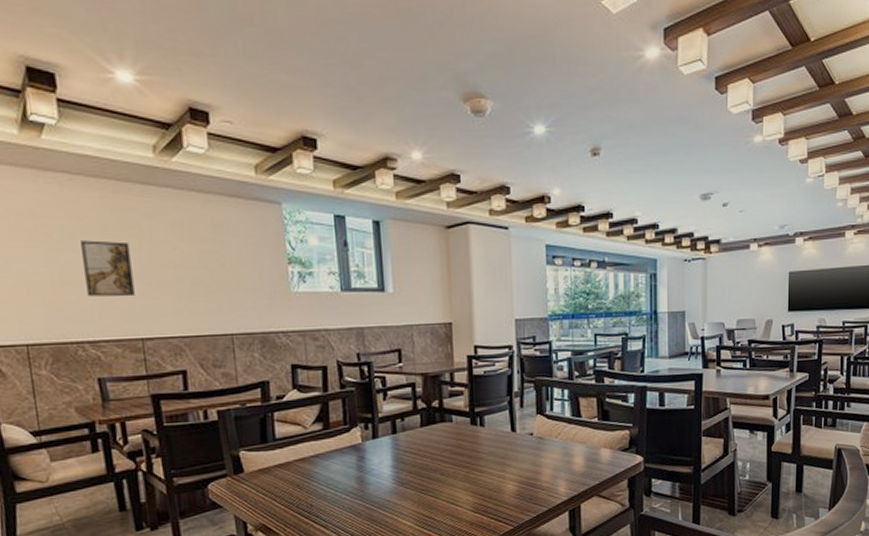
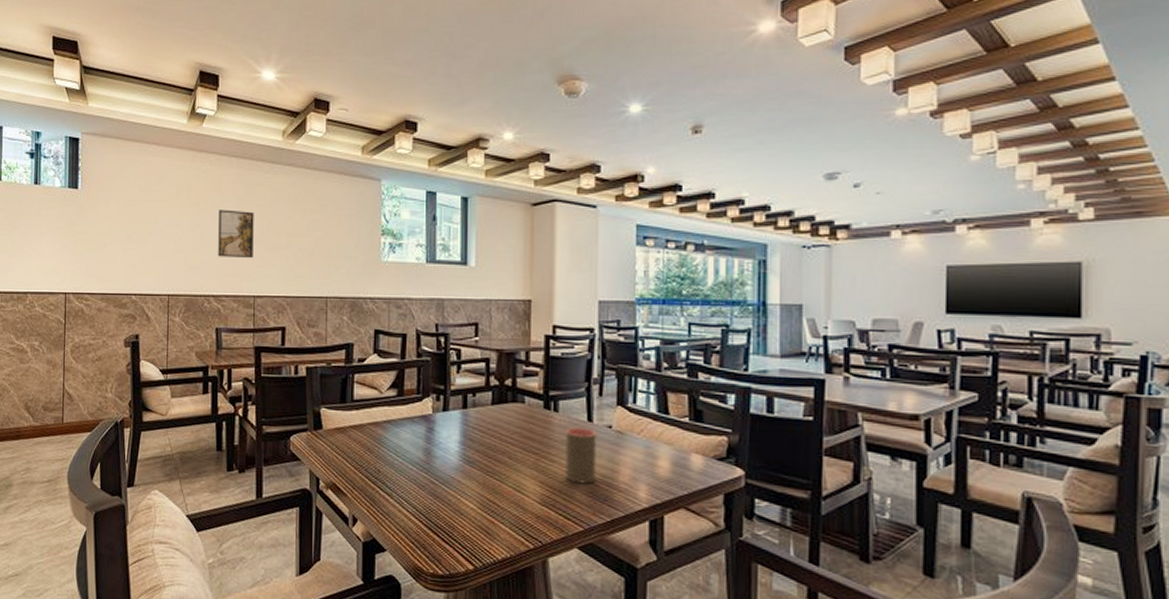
cup: none [492,438,522,489] -> present [565,427,597,484]

